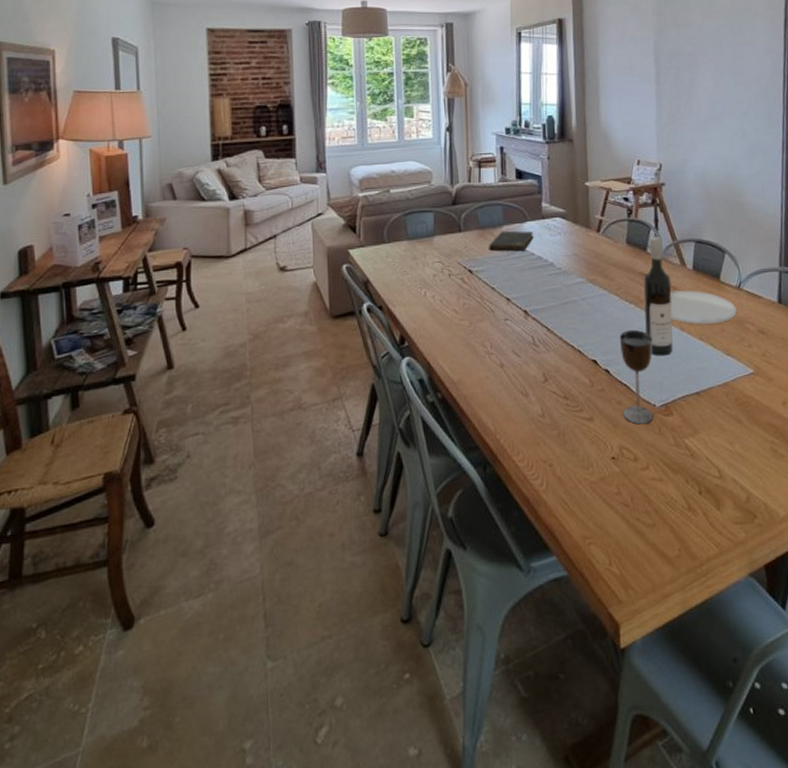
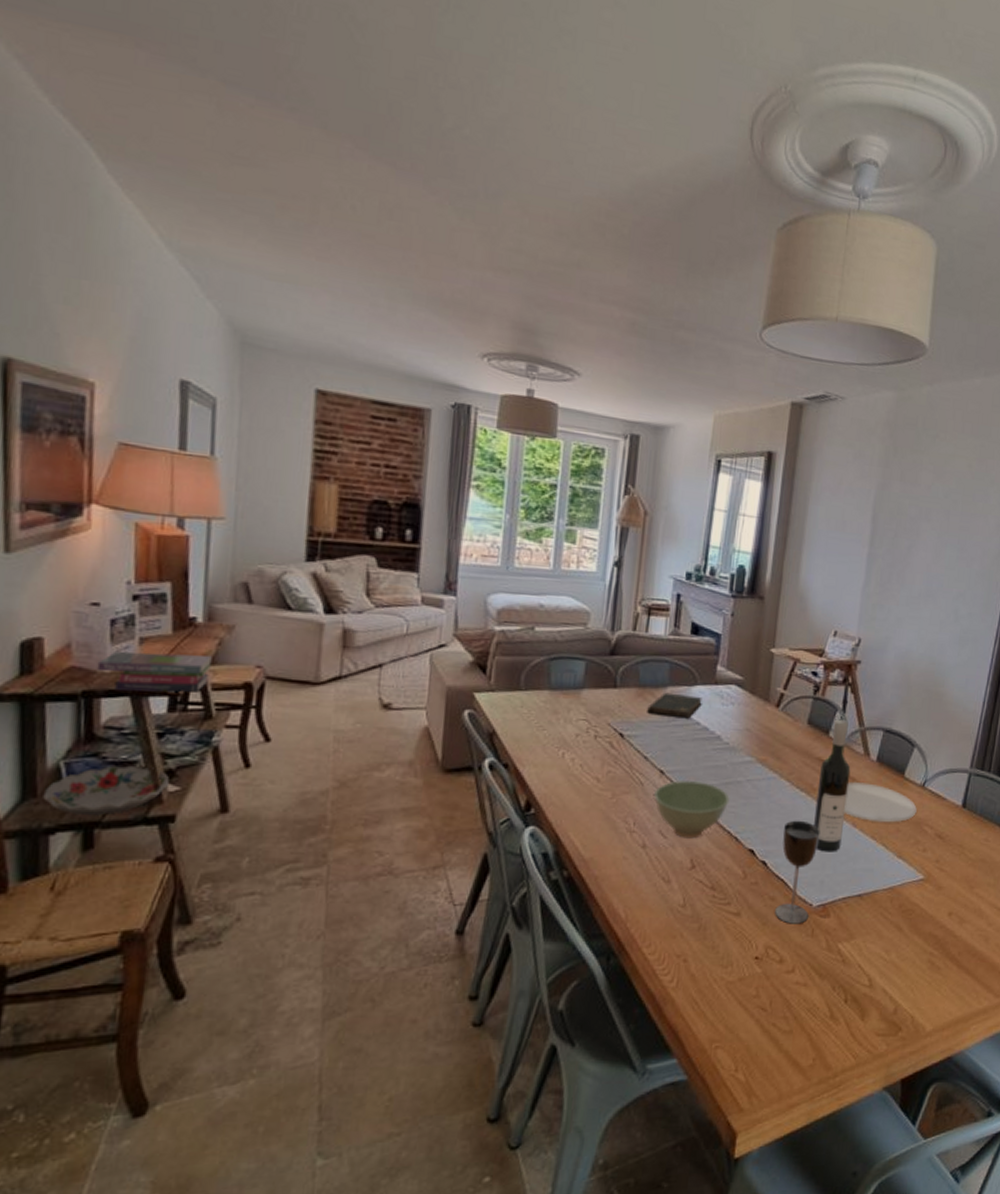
decorative bowl: none [41,337,130,382] -> present [43,765,170,816]
books: none [71,245,151,280] -> present [96,652,212,694]
bowl: none [504,304,569,356] -> present [654,781,730,839]

